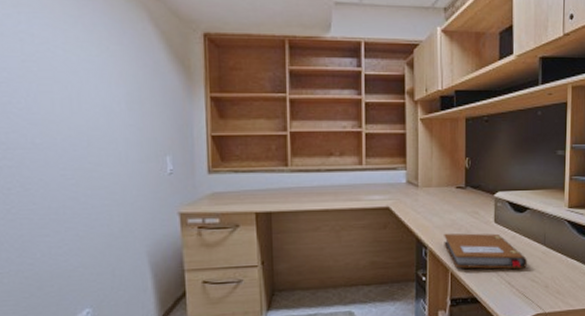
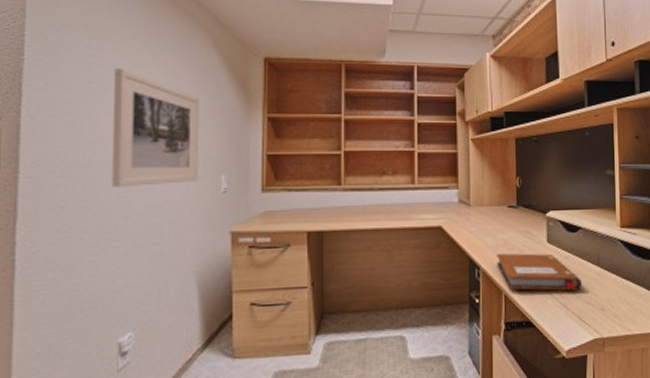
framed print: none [47,44,143,170] -> present [111,67,199,188]

